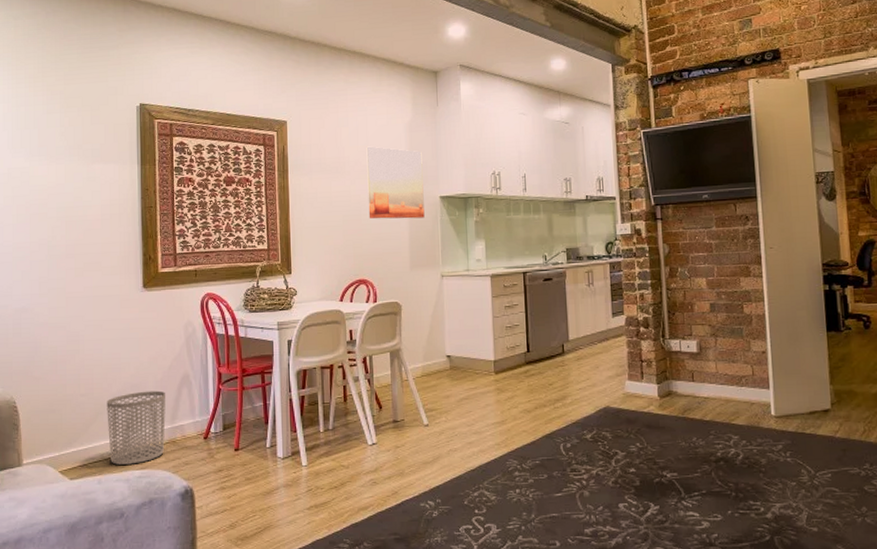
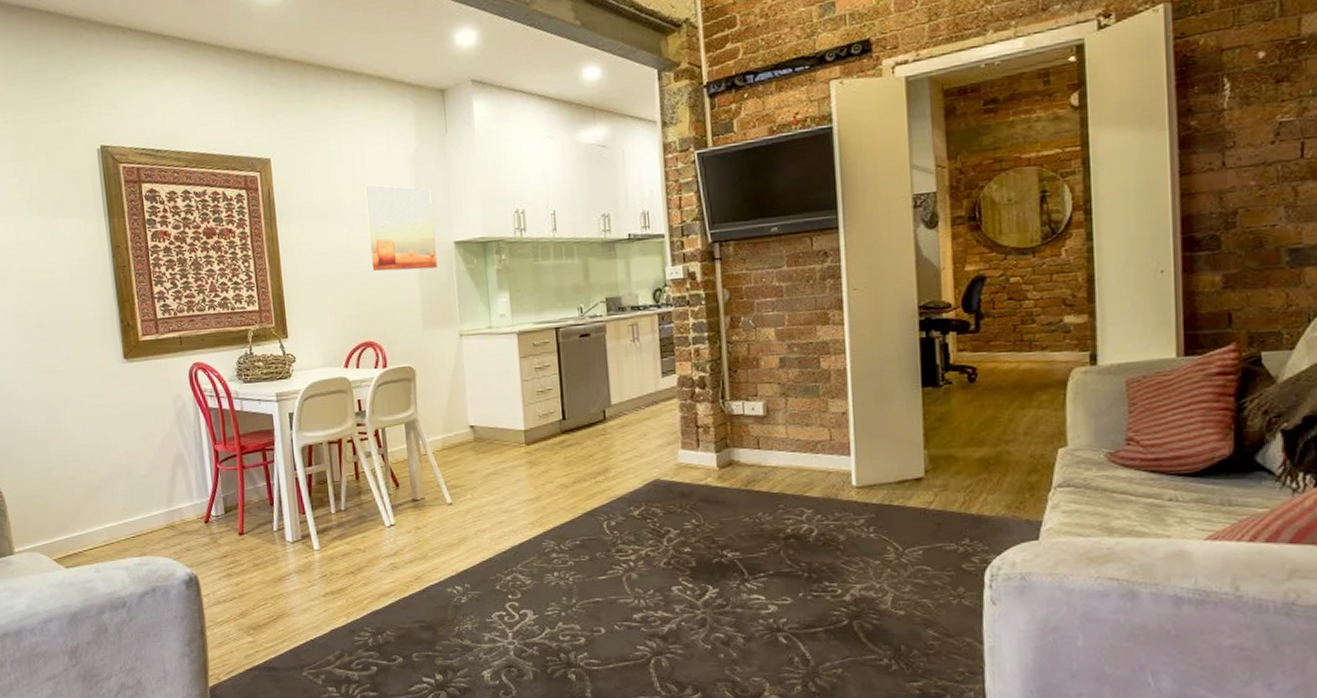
waste bin: present [107,390,166,465] -> none [96,471,163,552]

